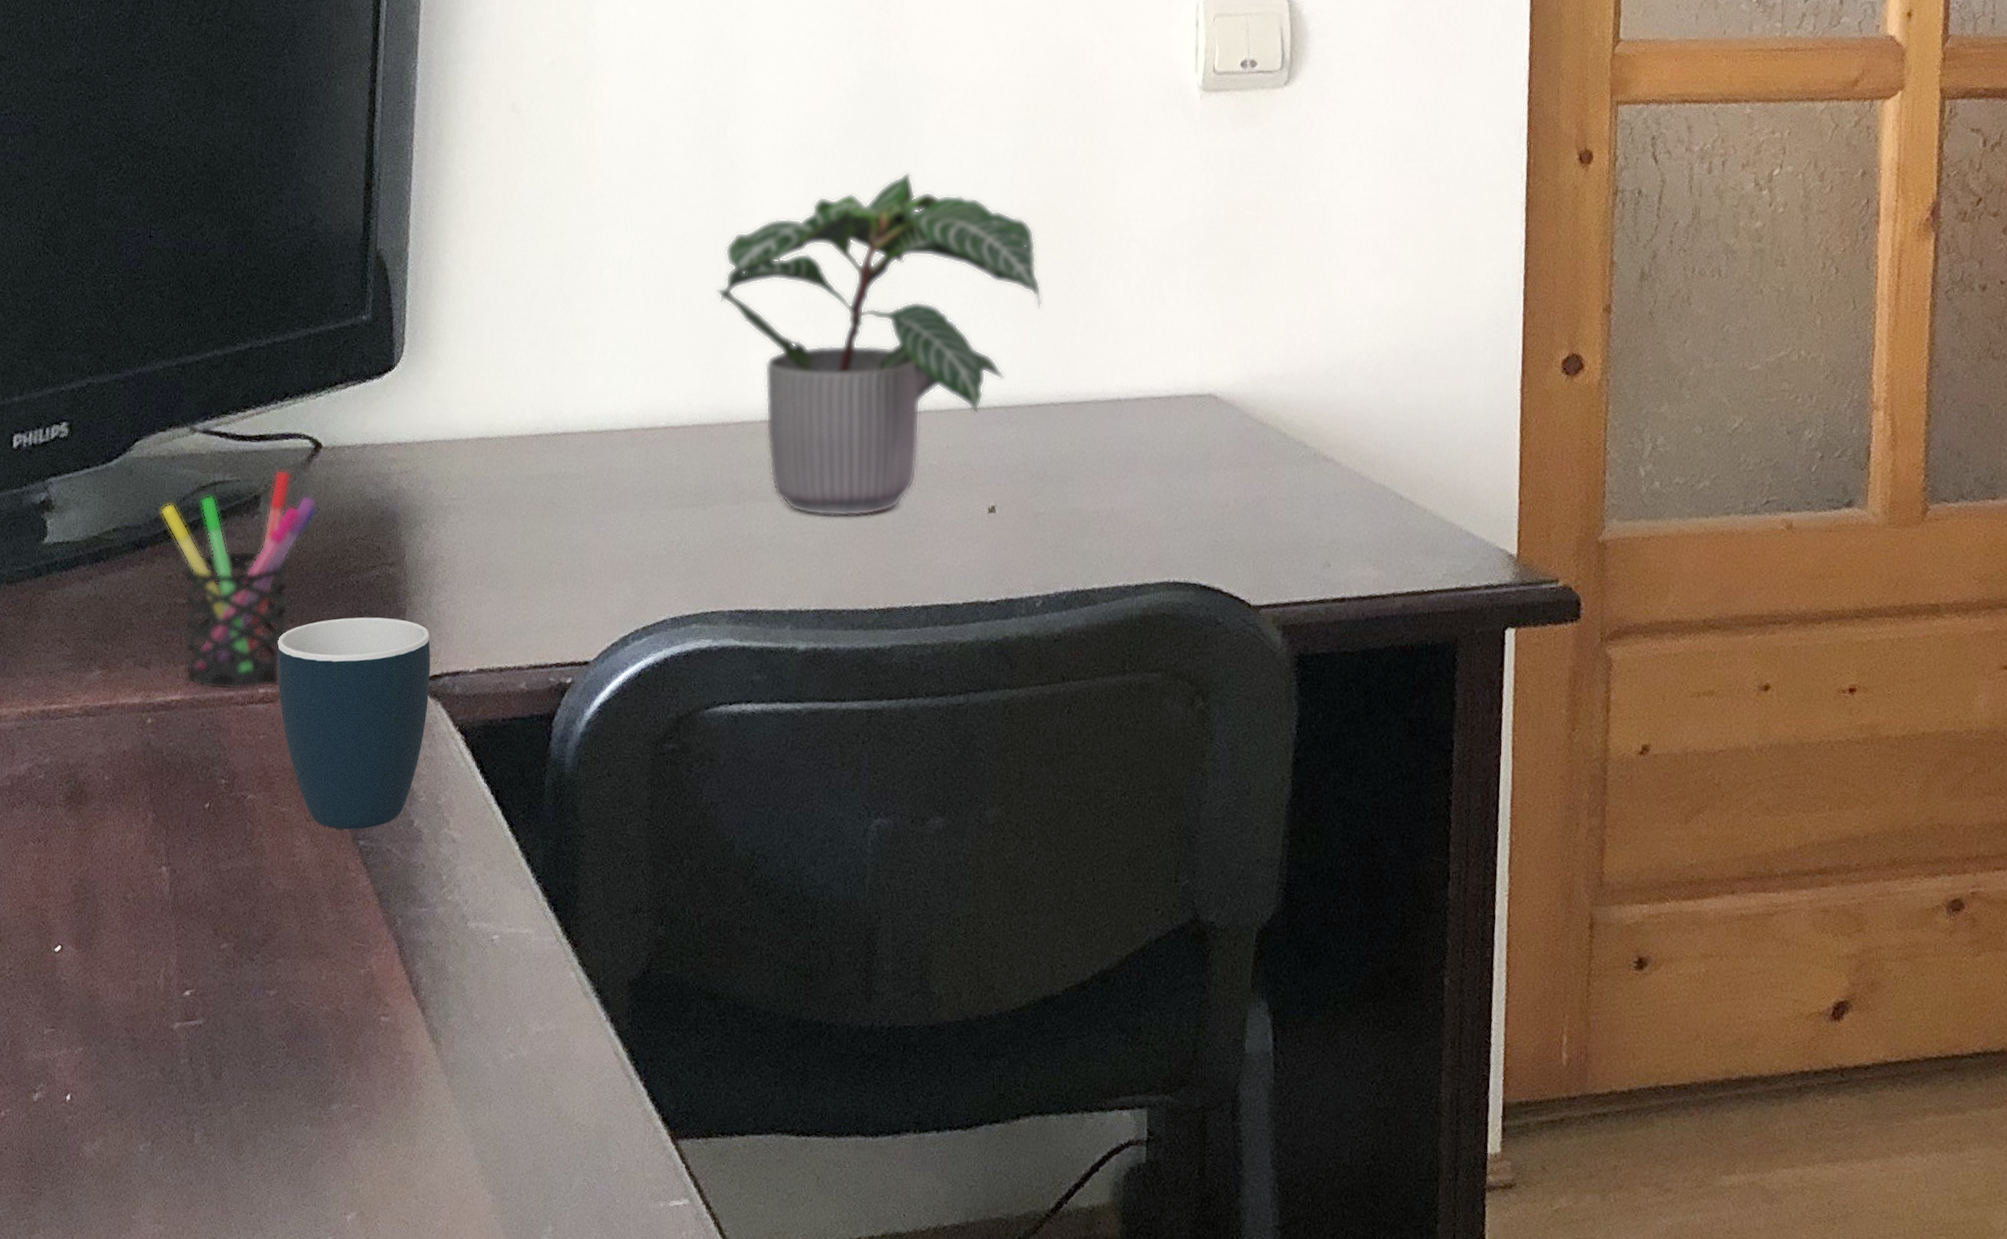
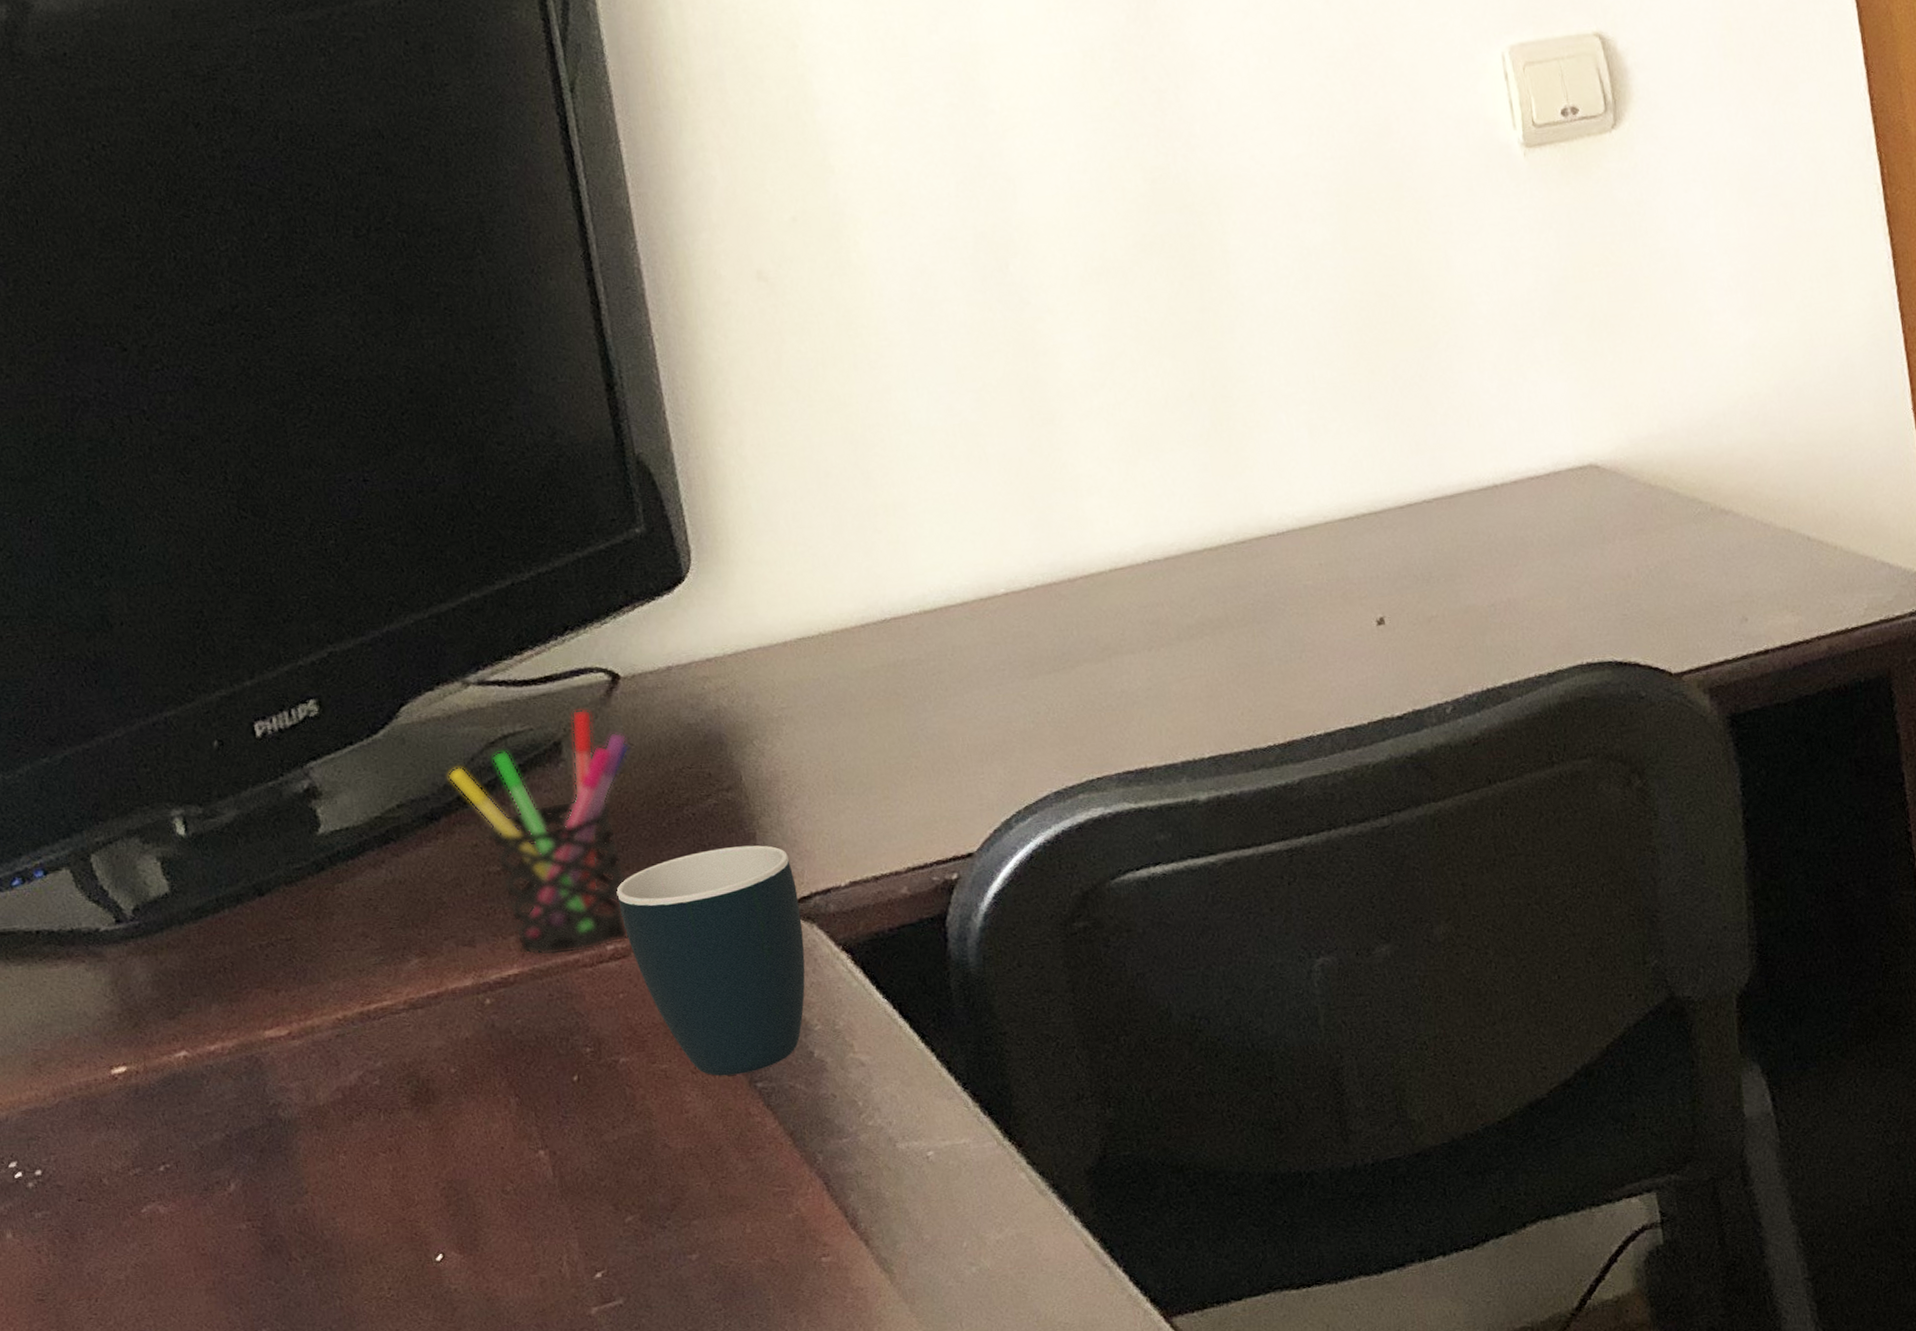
potted plant: present [716,172,1042,517] -> none [1032,281,1394,660]

